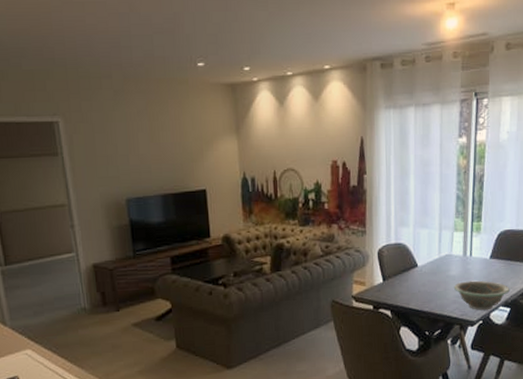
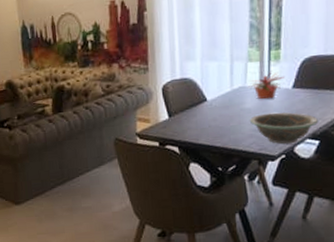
potted plant: none [454,241,484,268] -> present [248,70,284,100]

